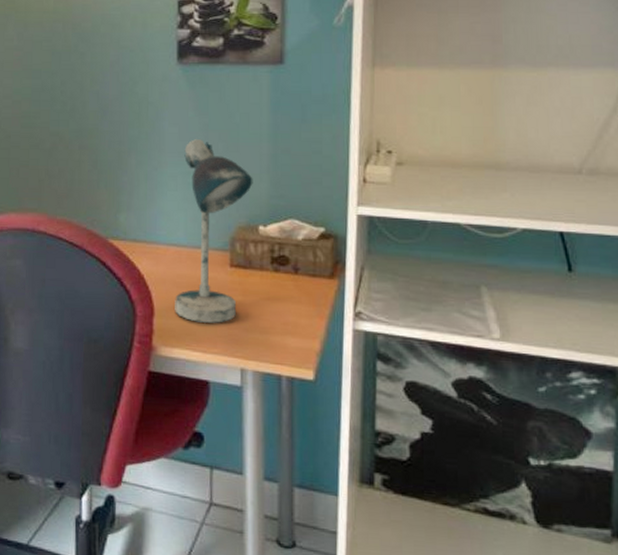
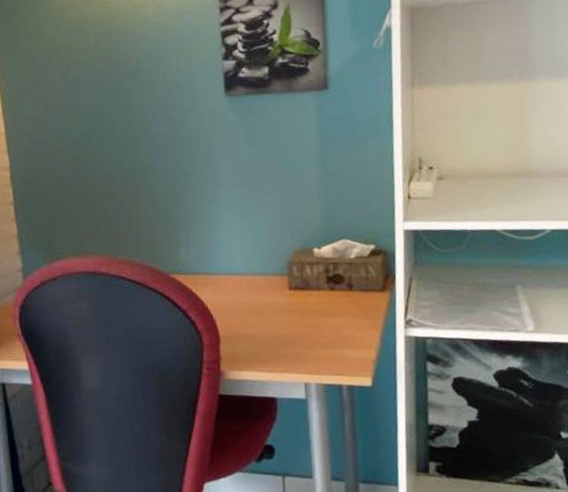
desk lamp: present [175,139,253,324] -> none [238,169,306,346]

